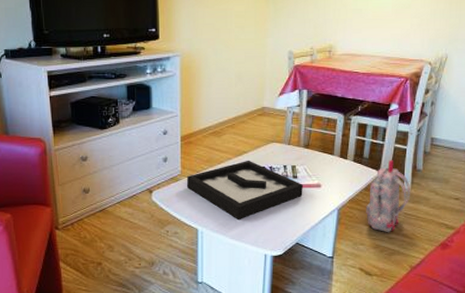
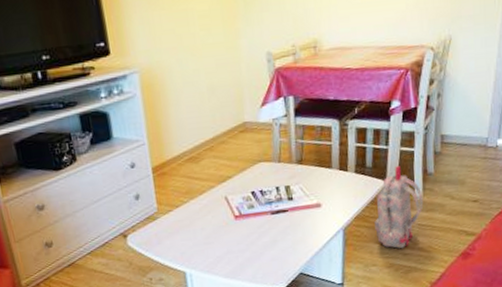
decorative tray: present [187,160,303,219] -> none [165,185,302,255]

